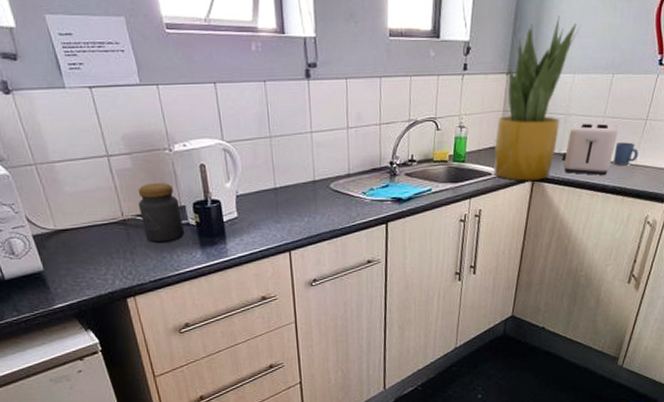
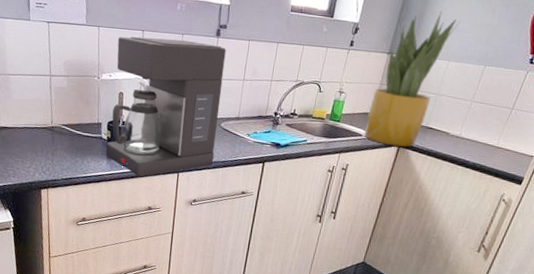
jar: present [138,183,185,243] -> none [65,101,98,150]
coffee maker: none [184,88,329,264] -> present [106,36,226,177]
toaster: present [562,121,618,175] -> none [428,102,484,151]
mug: present [613,142,639,166] -> none [476,125,502,147]

